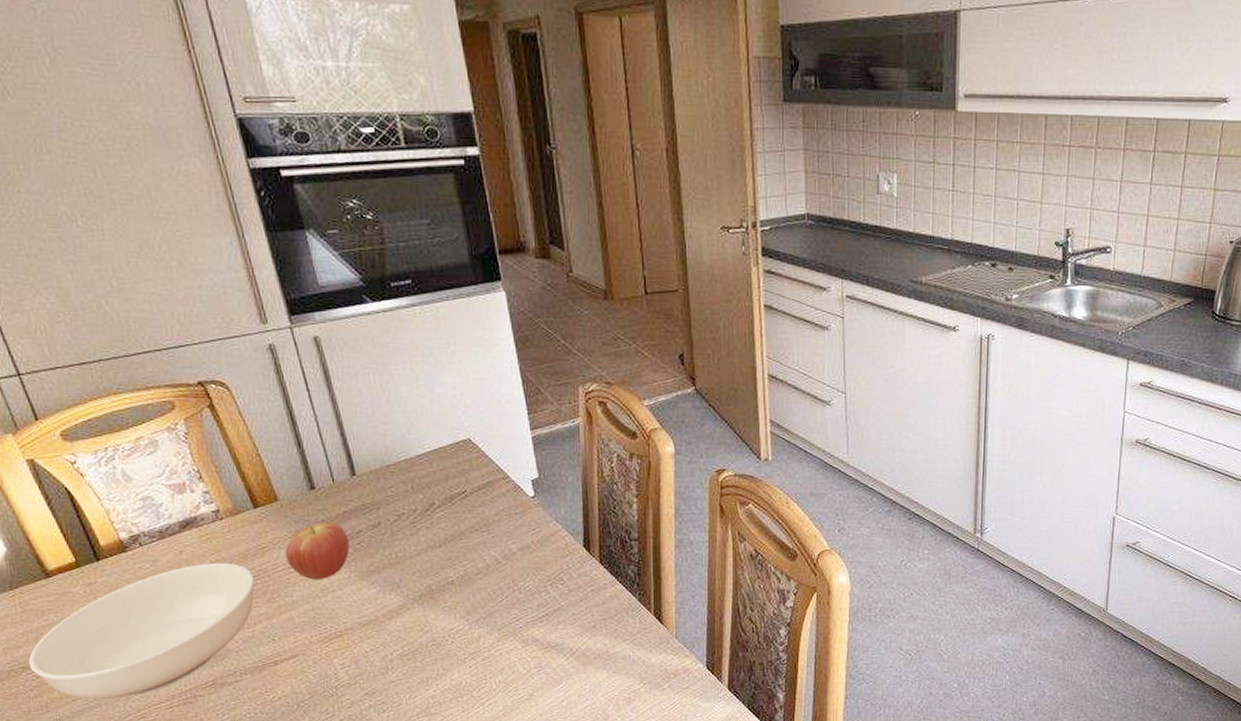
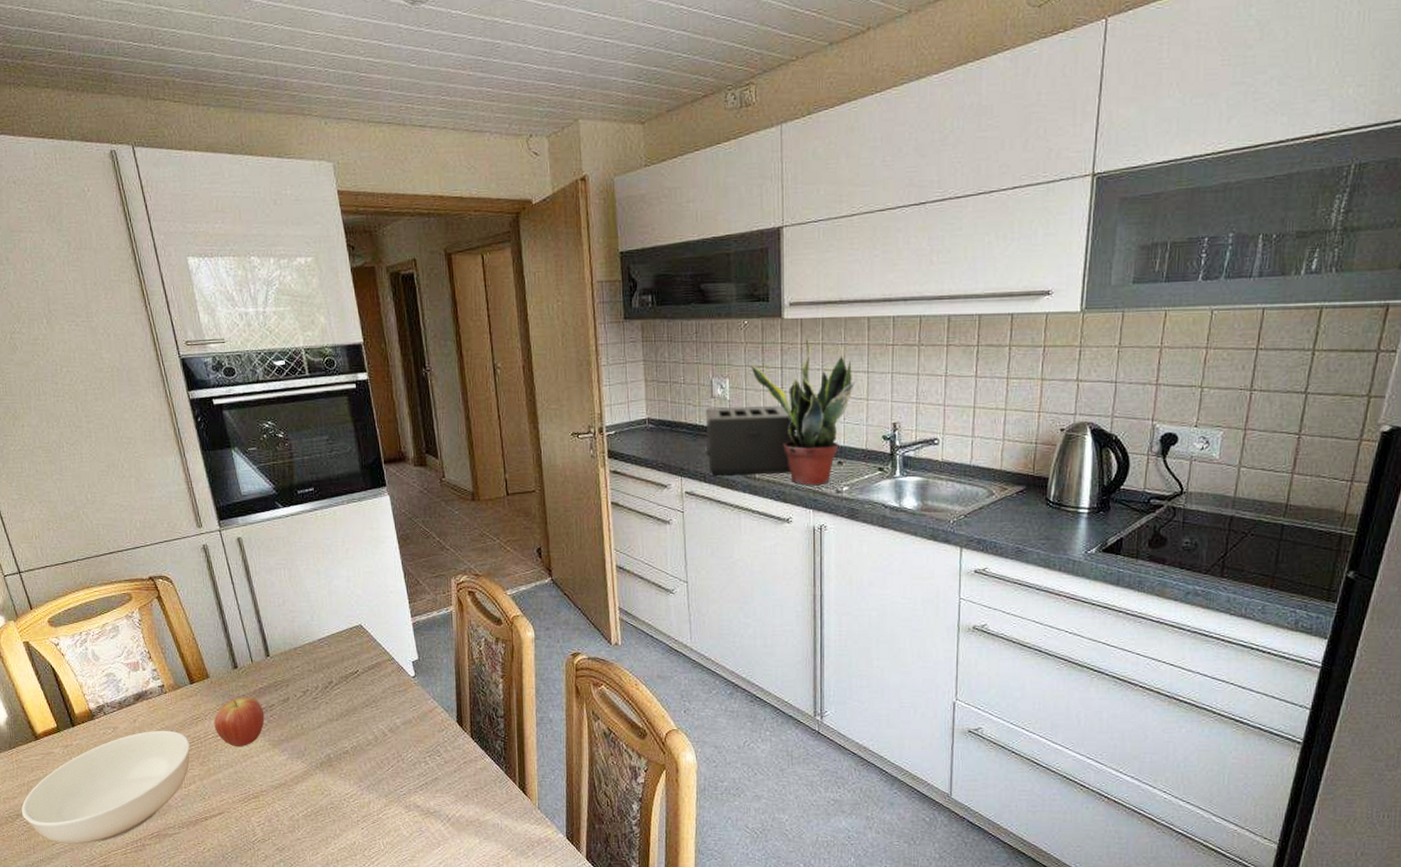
toaster: none [869,204,966,279] -> present [705,405,796,476]
potted plant: none [920,135,1029,293] -> present [750,339,855,486]

